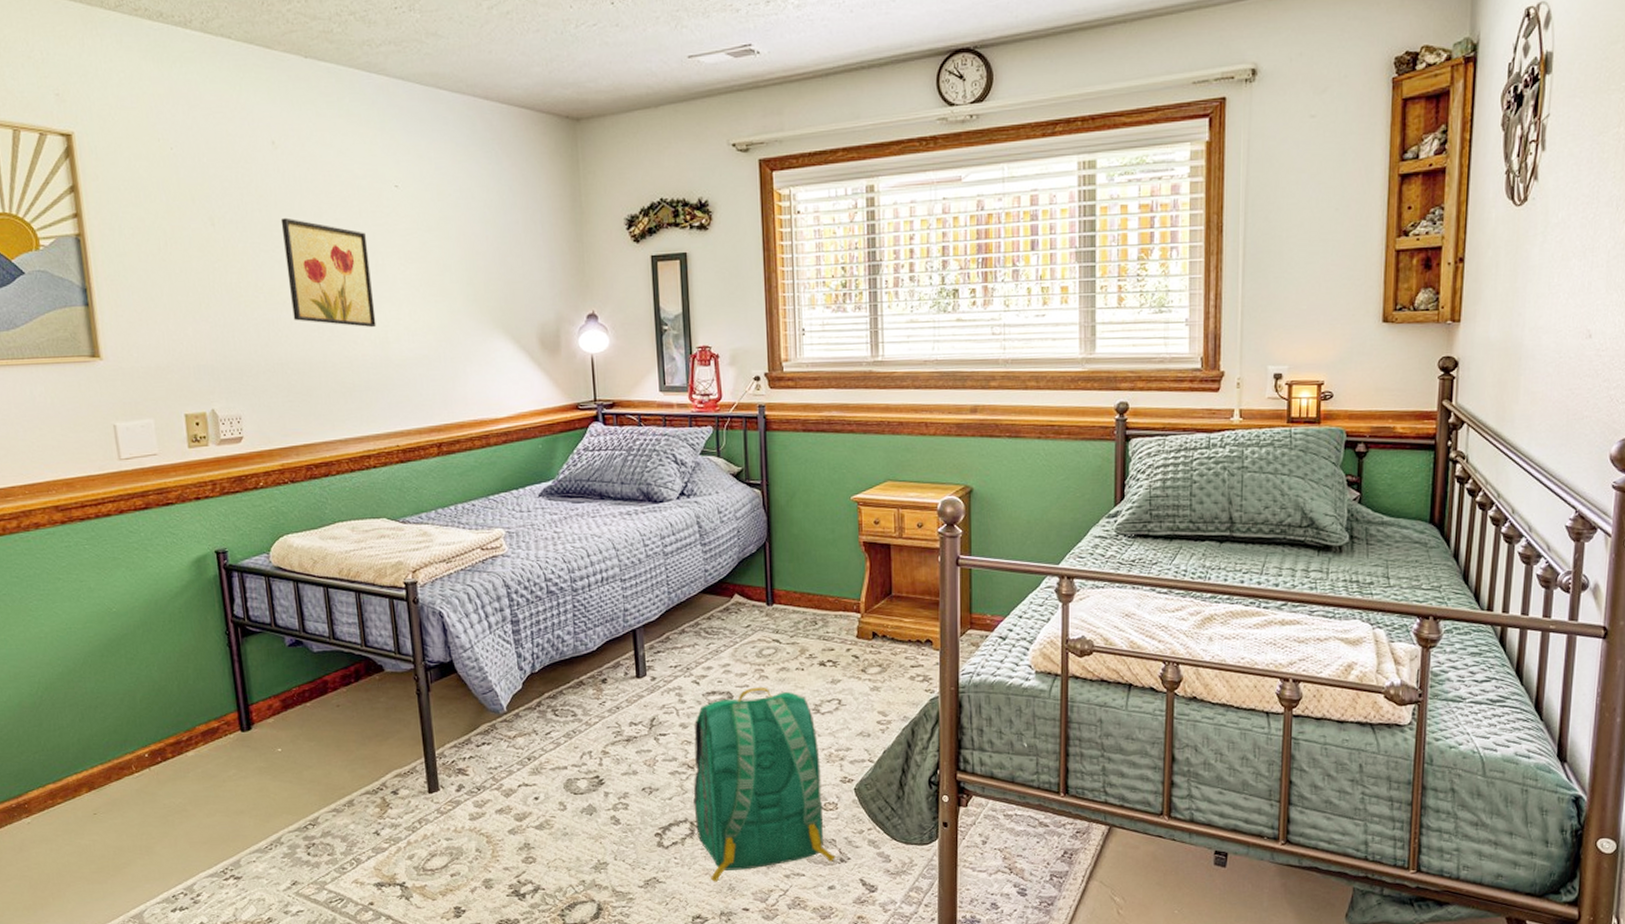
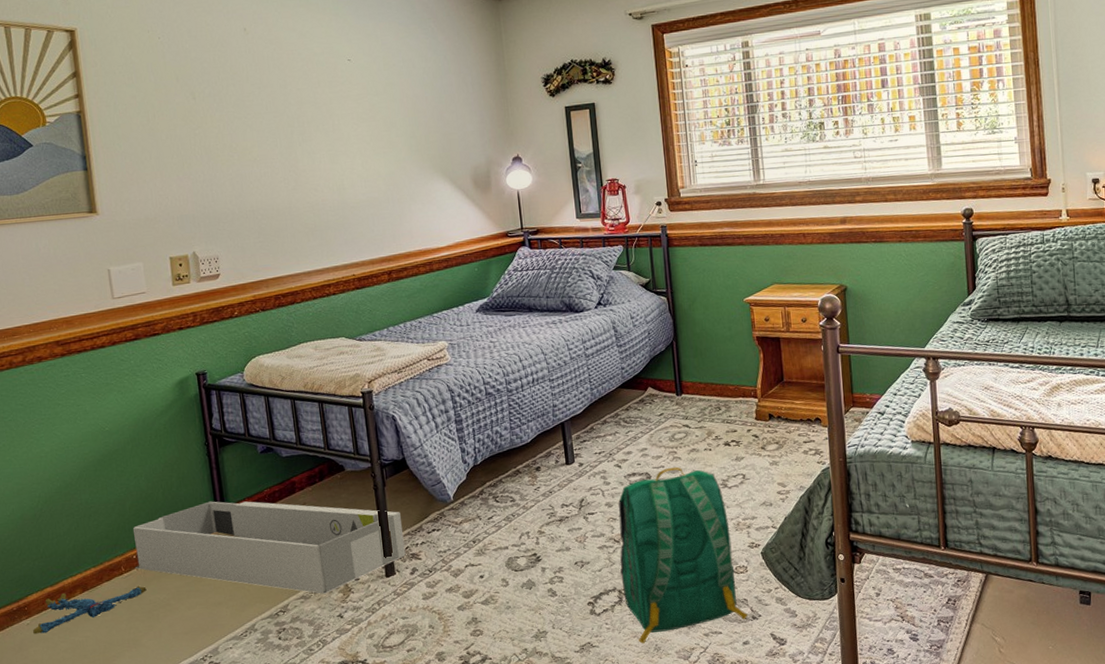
plush toy: none [34,787,161,835] -> present [33,585,147,634]
architectural model: none [144,697,452,808] -> present [132,501,406,594]
wall art: present [280,217,377,328] -> none [251,90,334,177]

